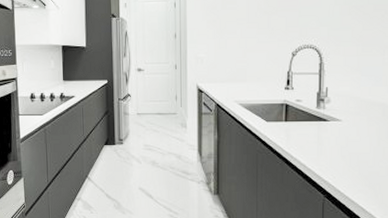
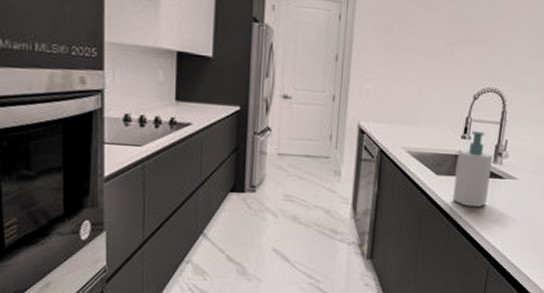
soap bottle: none [283,82,315,147] -> present [452,131,493,207]

